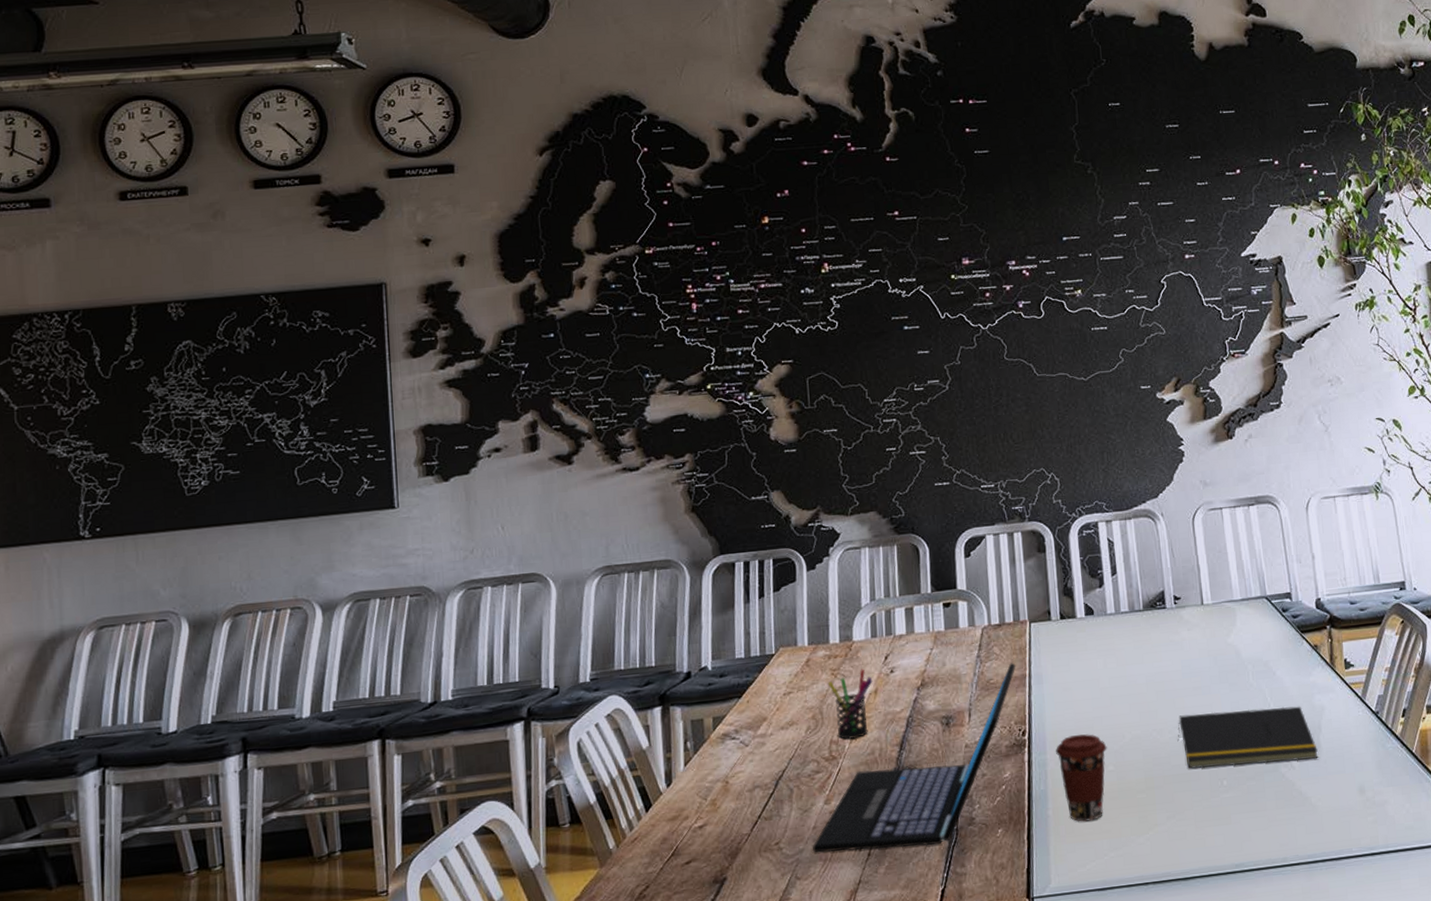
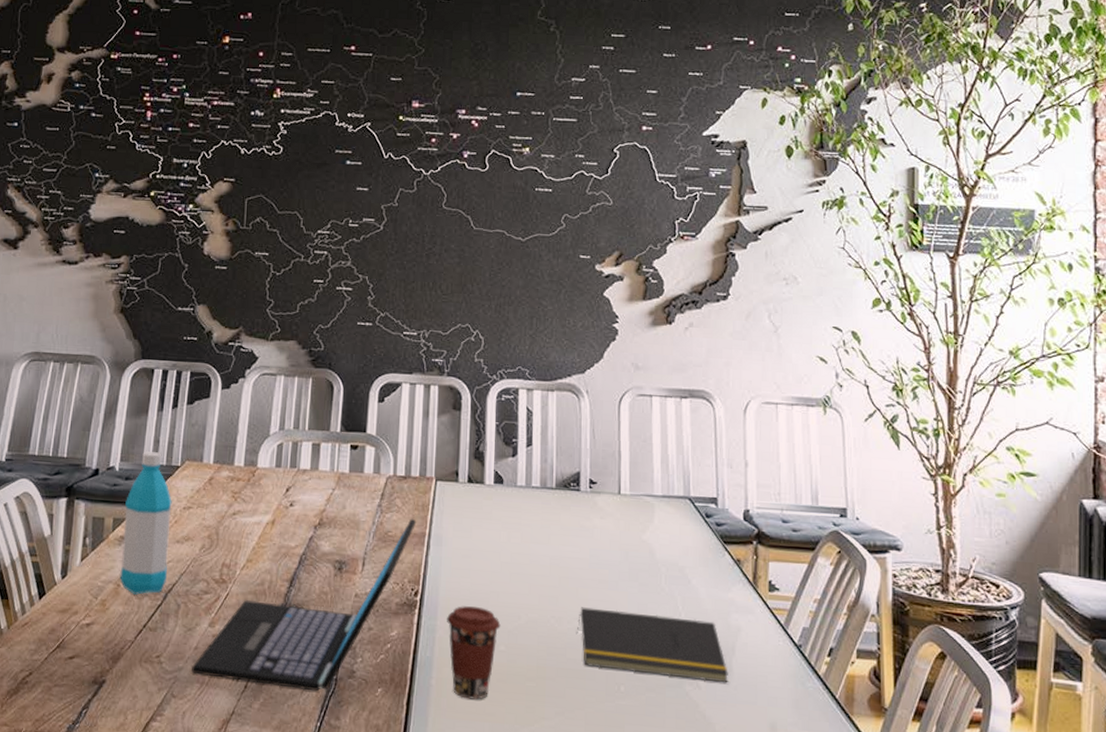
water bottle: none [723,643,776,788] -> present [119,450,172,595]
pen holder: present [827,669,873,740] -> none [227,497,272,567]

